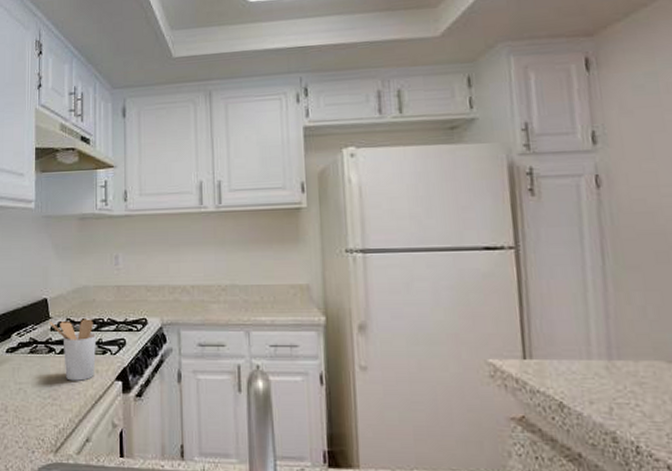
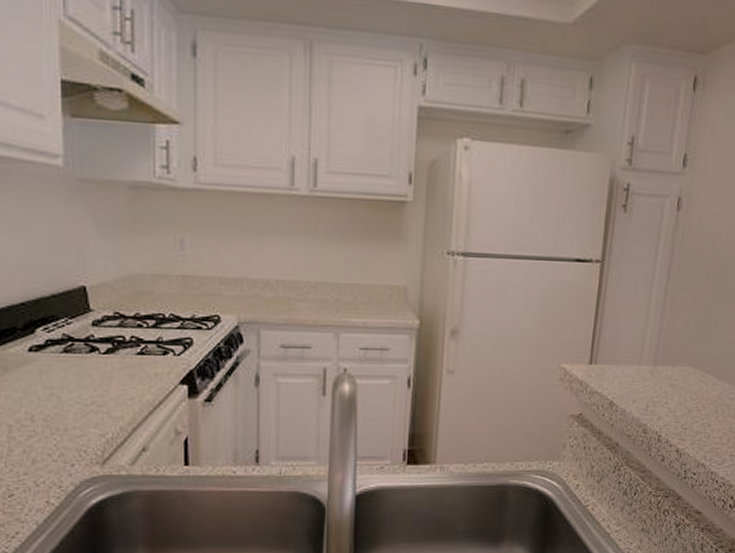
utensil holder: present [49,319,96,381] -> none [90,313,154,385]

